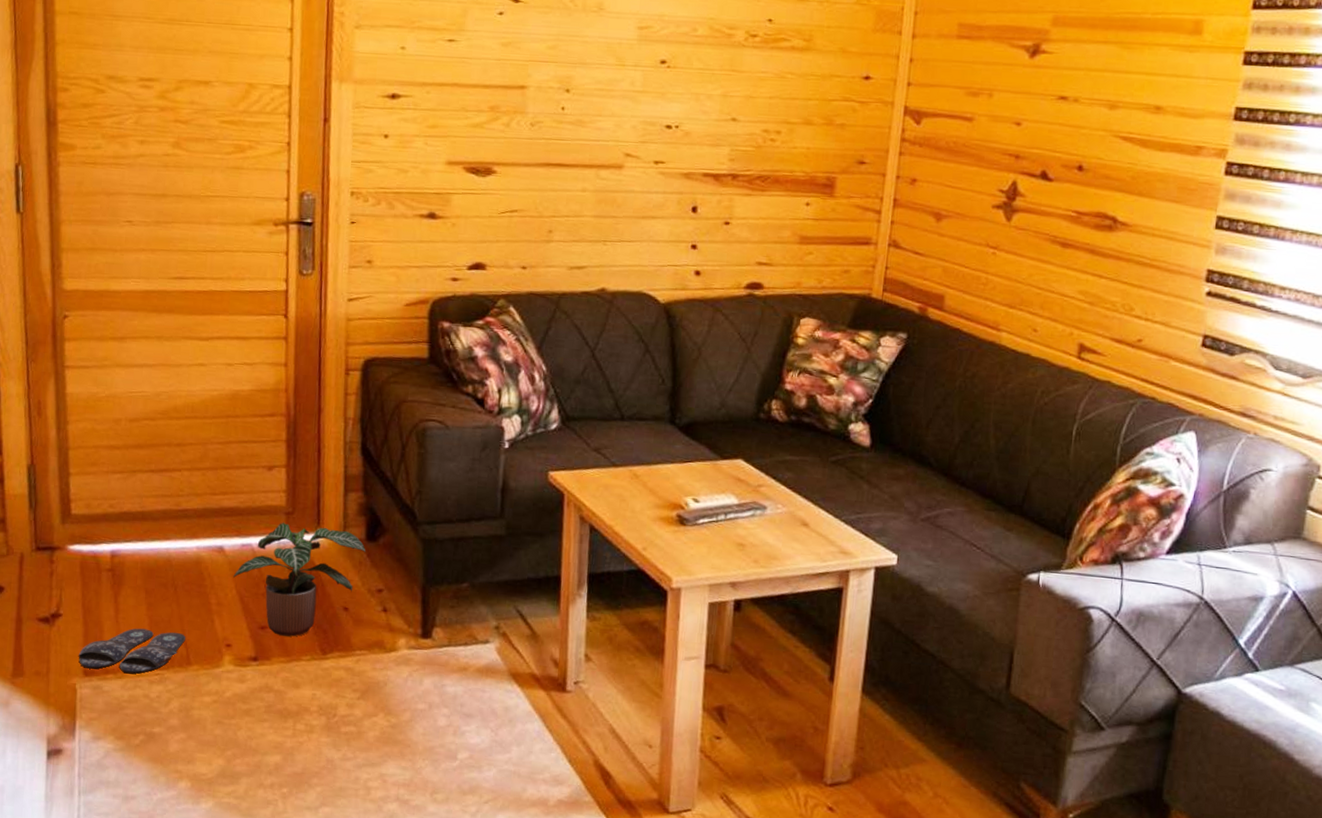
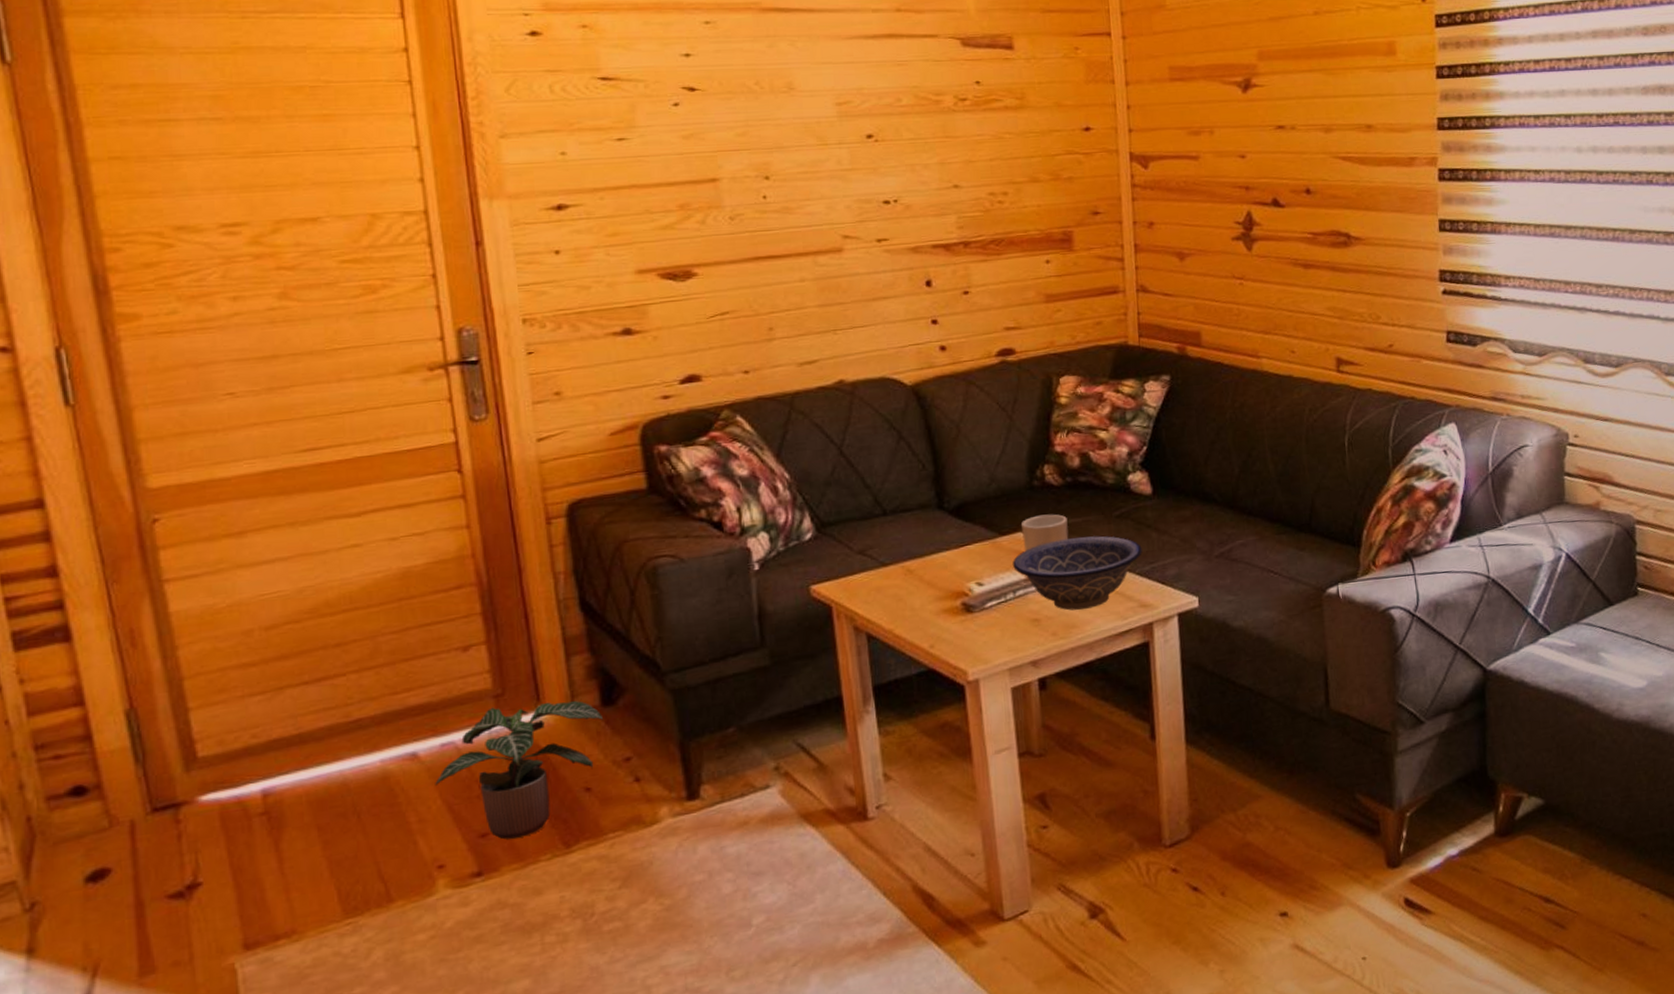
slippers: present [78,628,185,674] -> none [232,867,381,941]
decorative bowl: none [728,473,852,545] -> present [1013,535,1142,611]
mug: none [741,446,786,478] -> present [1020,514,1069,551]

